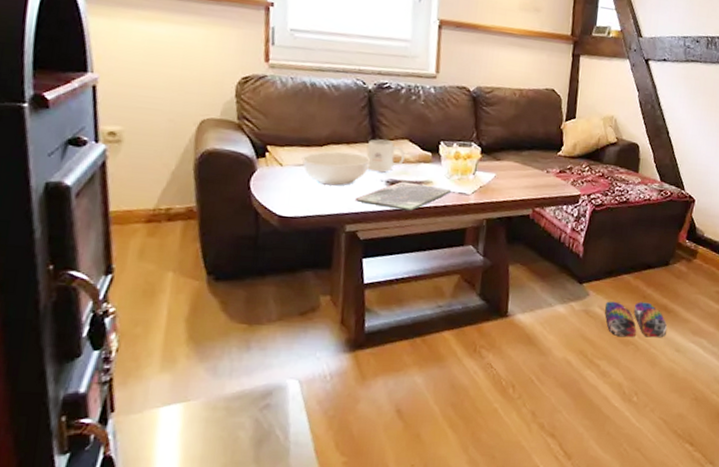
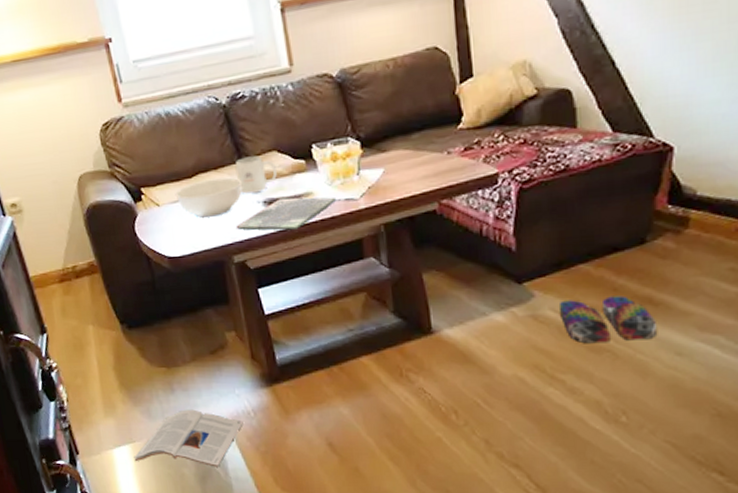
magazine: none [183,369,317,431] -> present [134,409,243,467]

